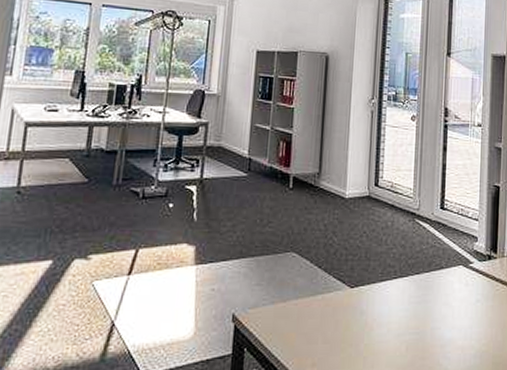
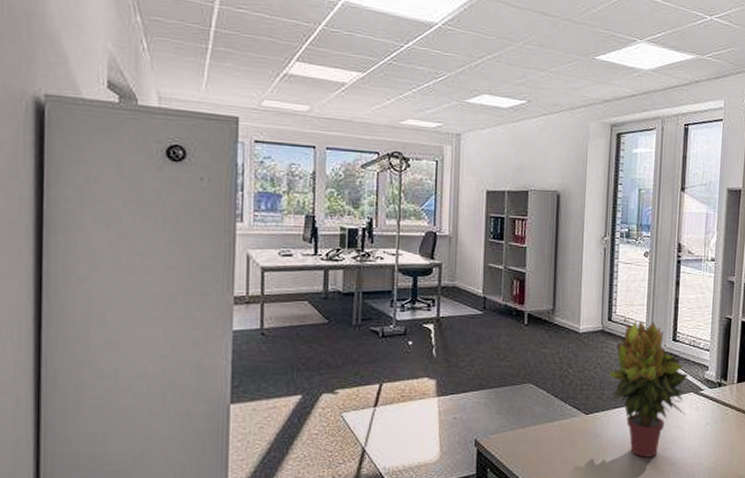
potted plant: none [374,188,457,338] -> present [608,322,688,457]

